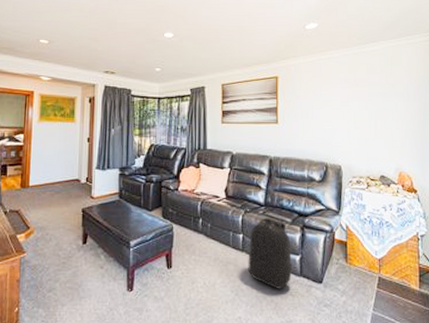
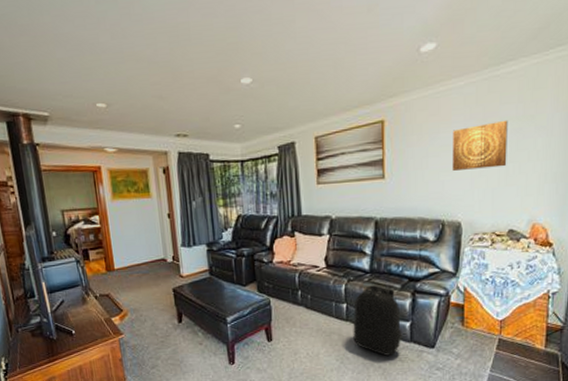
wall art: none [332,85,375,122] -> present [452,120,508,171]

